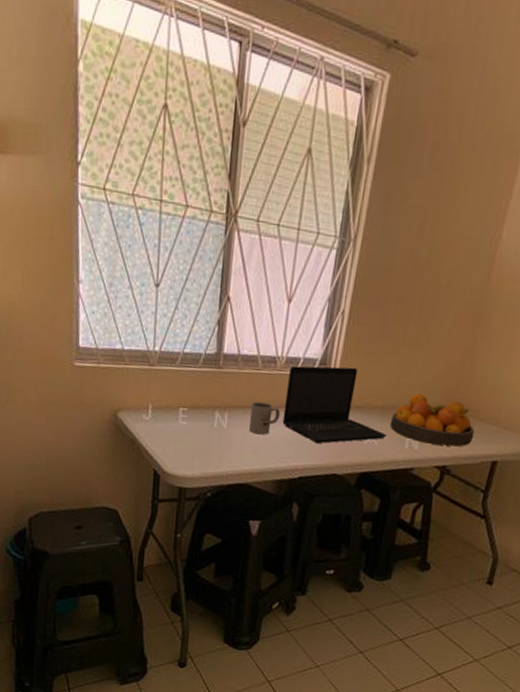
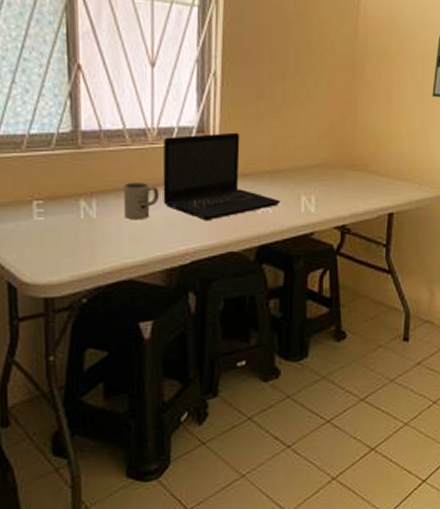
fruit bowl: present [390,393,474,447] -> none [282,153,366,204]

